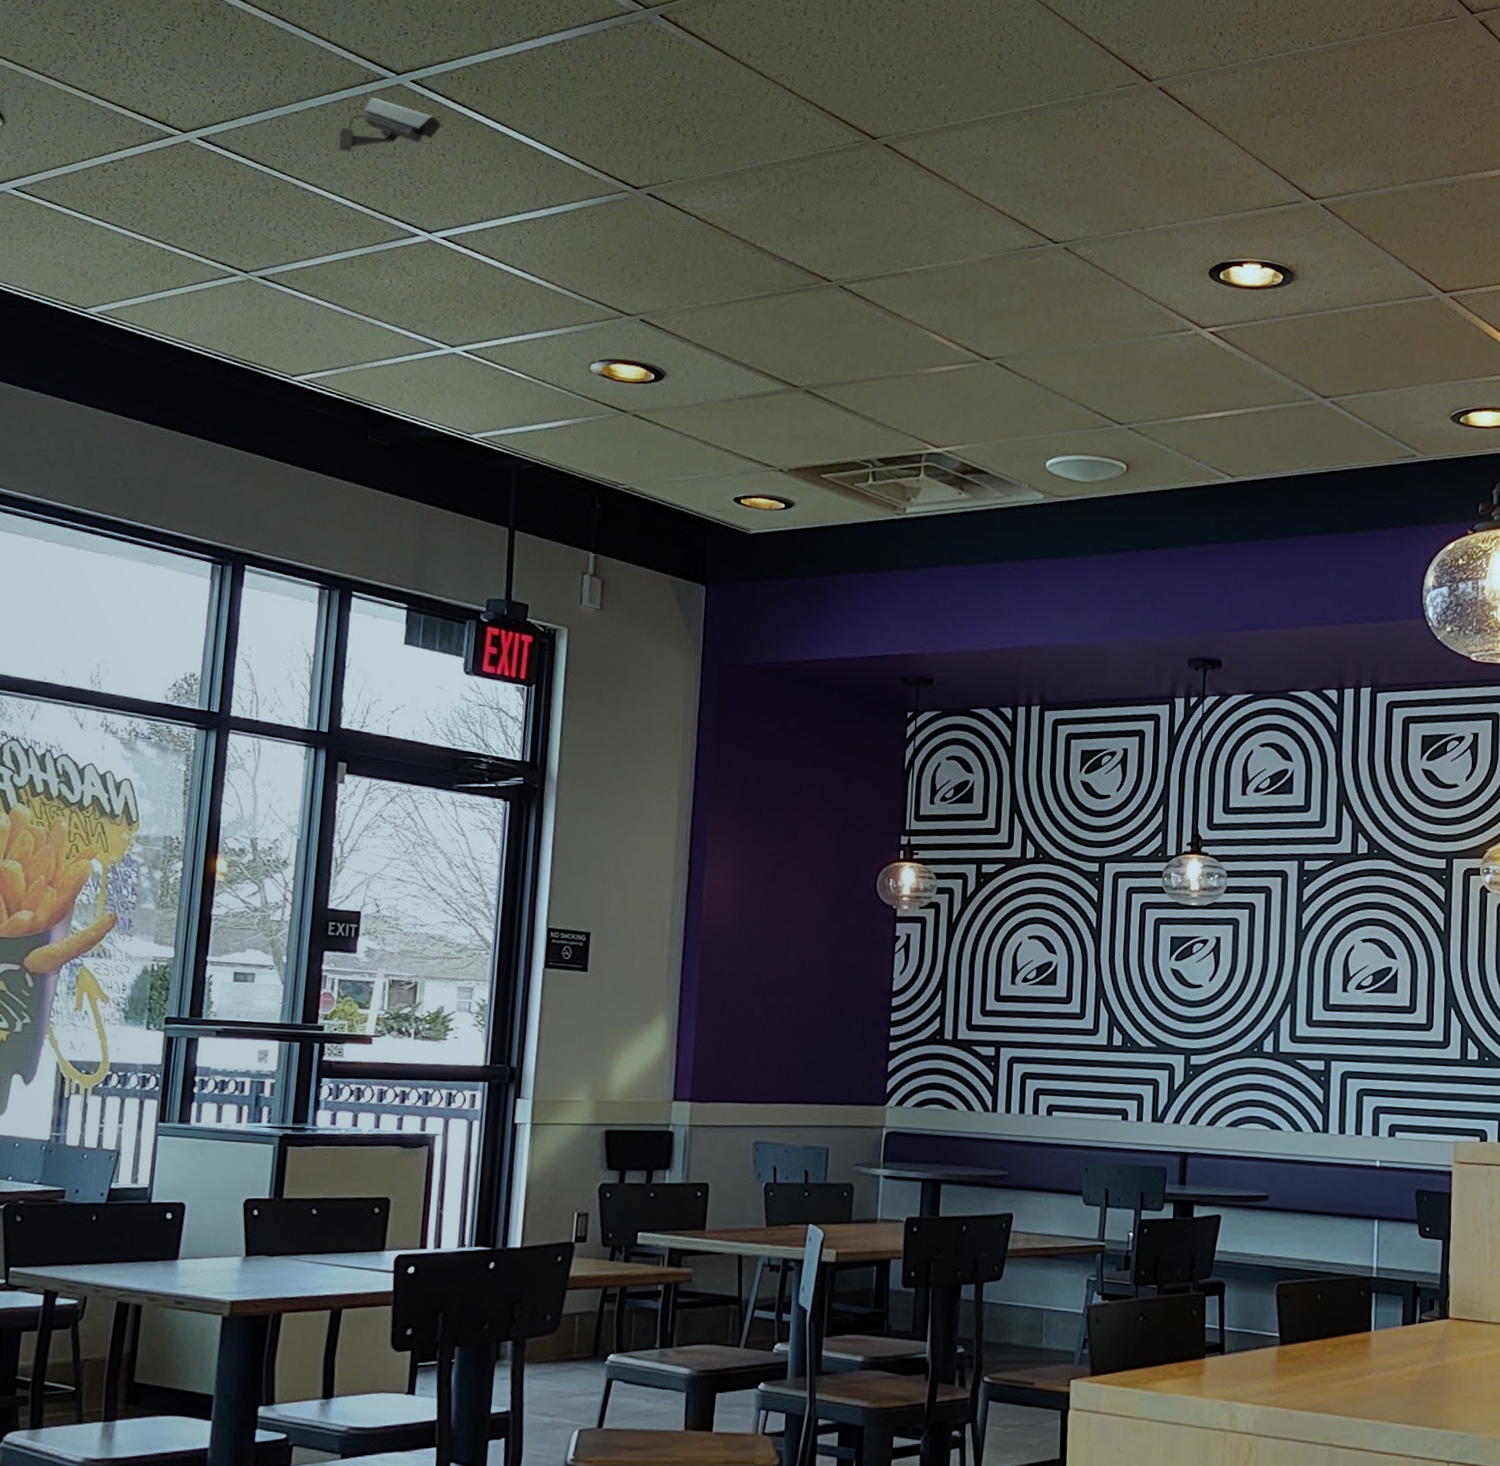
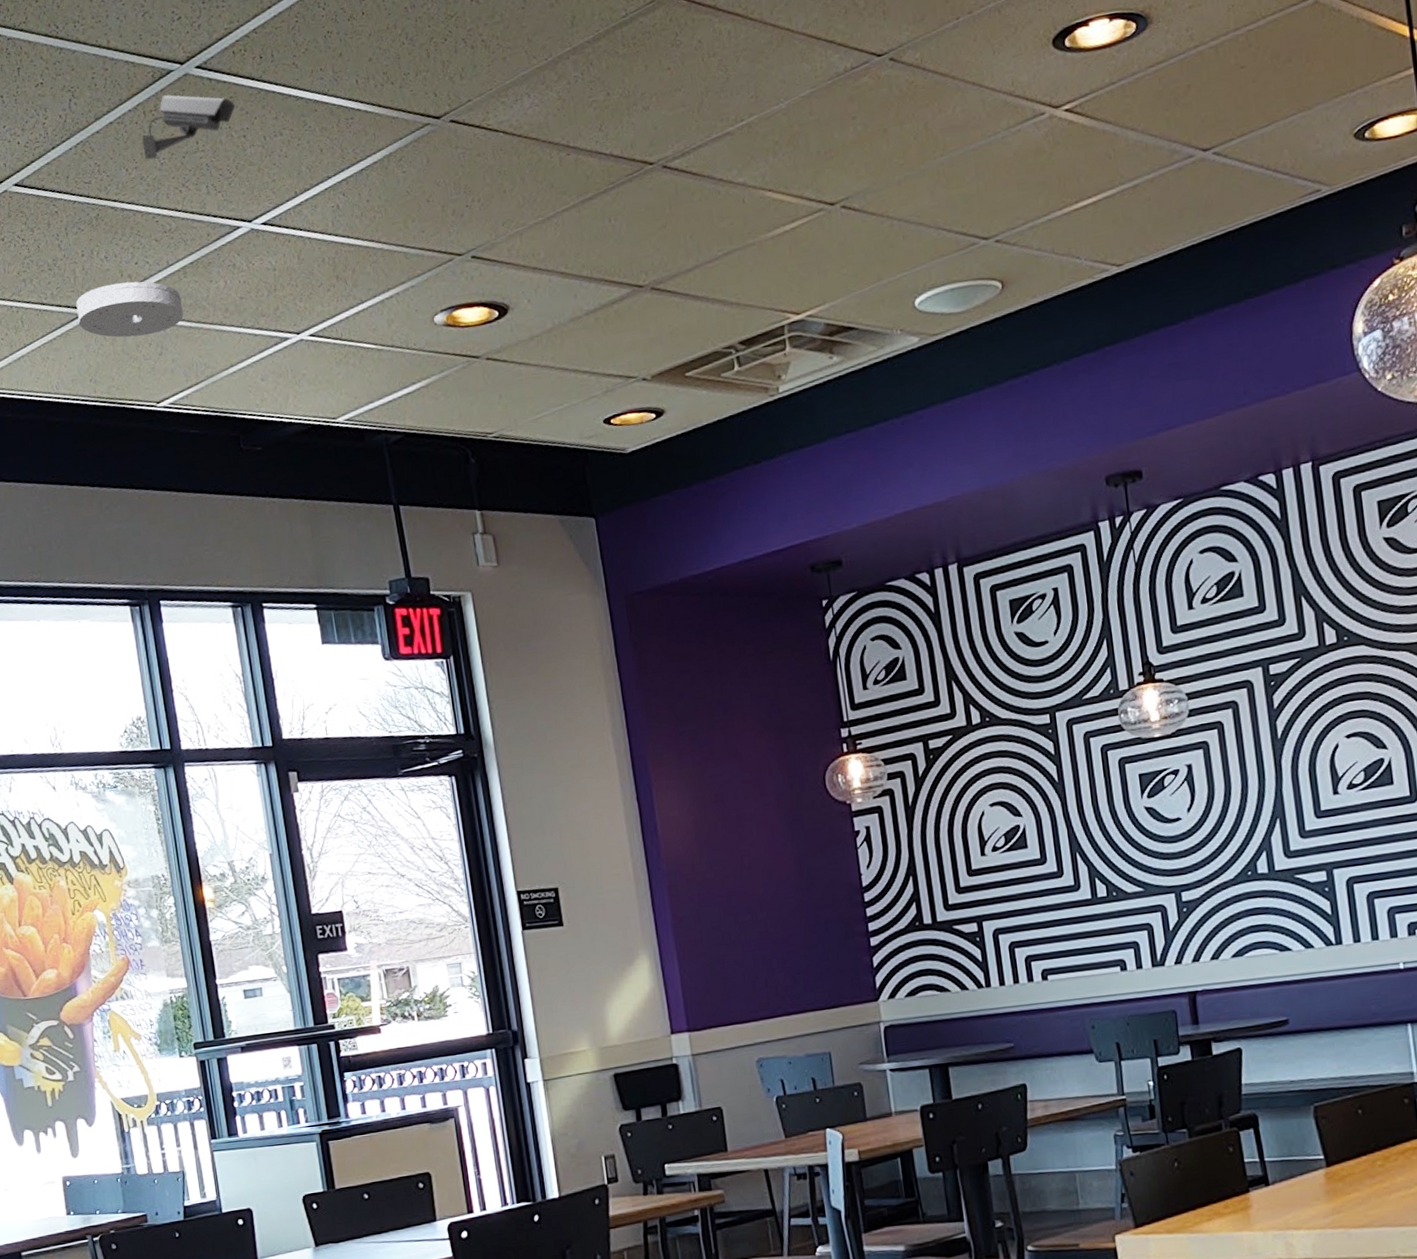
smoke detector: none [230,253,342,311] -> present [76,281,183,338]

